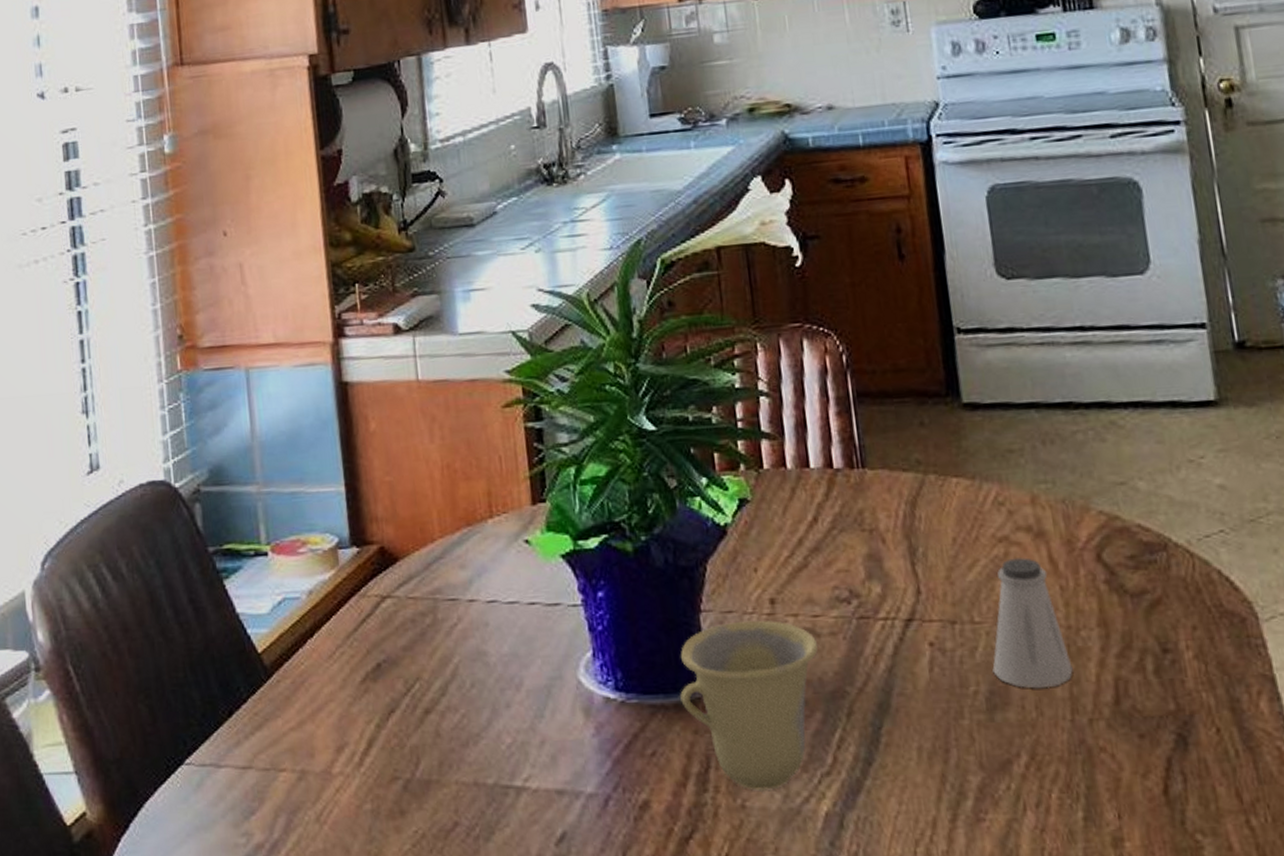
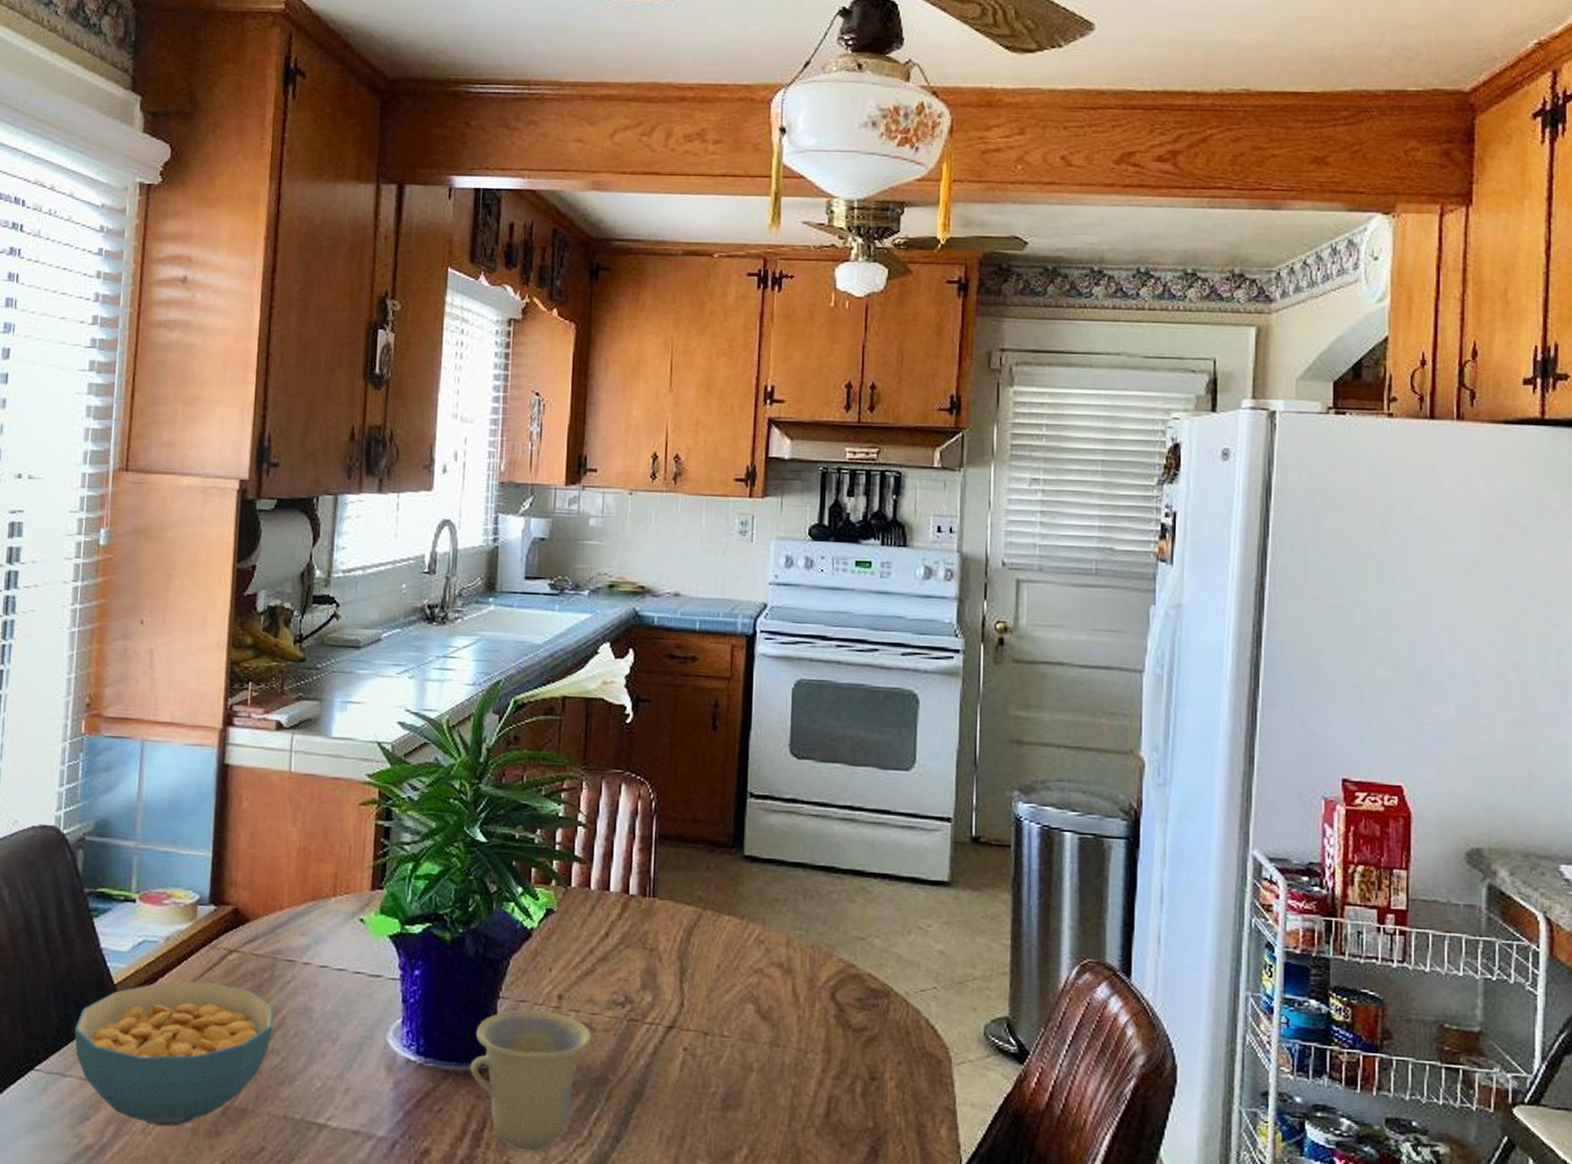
cereal bowl: none [222,636,446,812] -> present [74,981,274,1127]
saltshaker: present [992,558,1073,689] -> none [731,987,797,1097]

